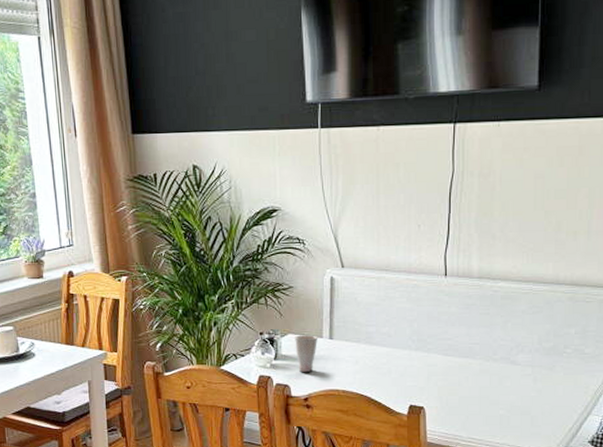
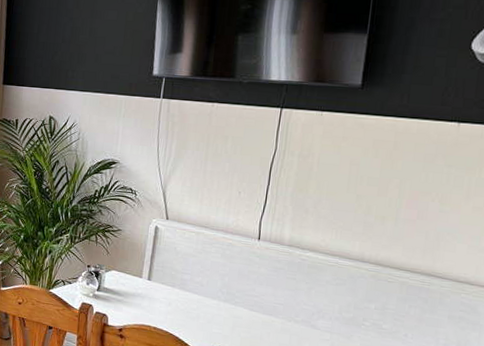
cup: present [293,335,319,372] -> none [116,272,138,306]

